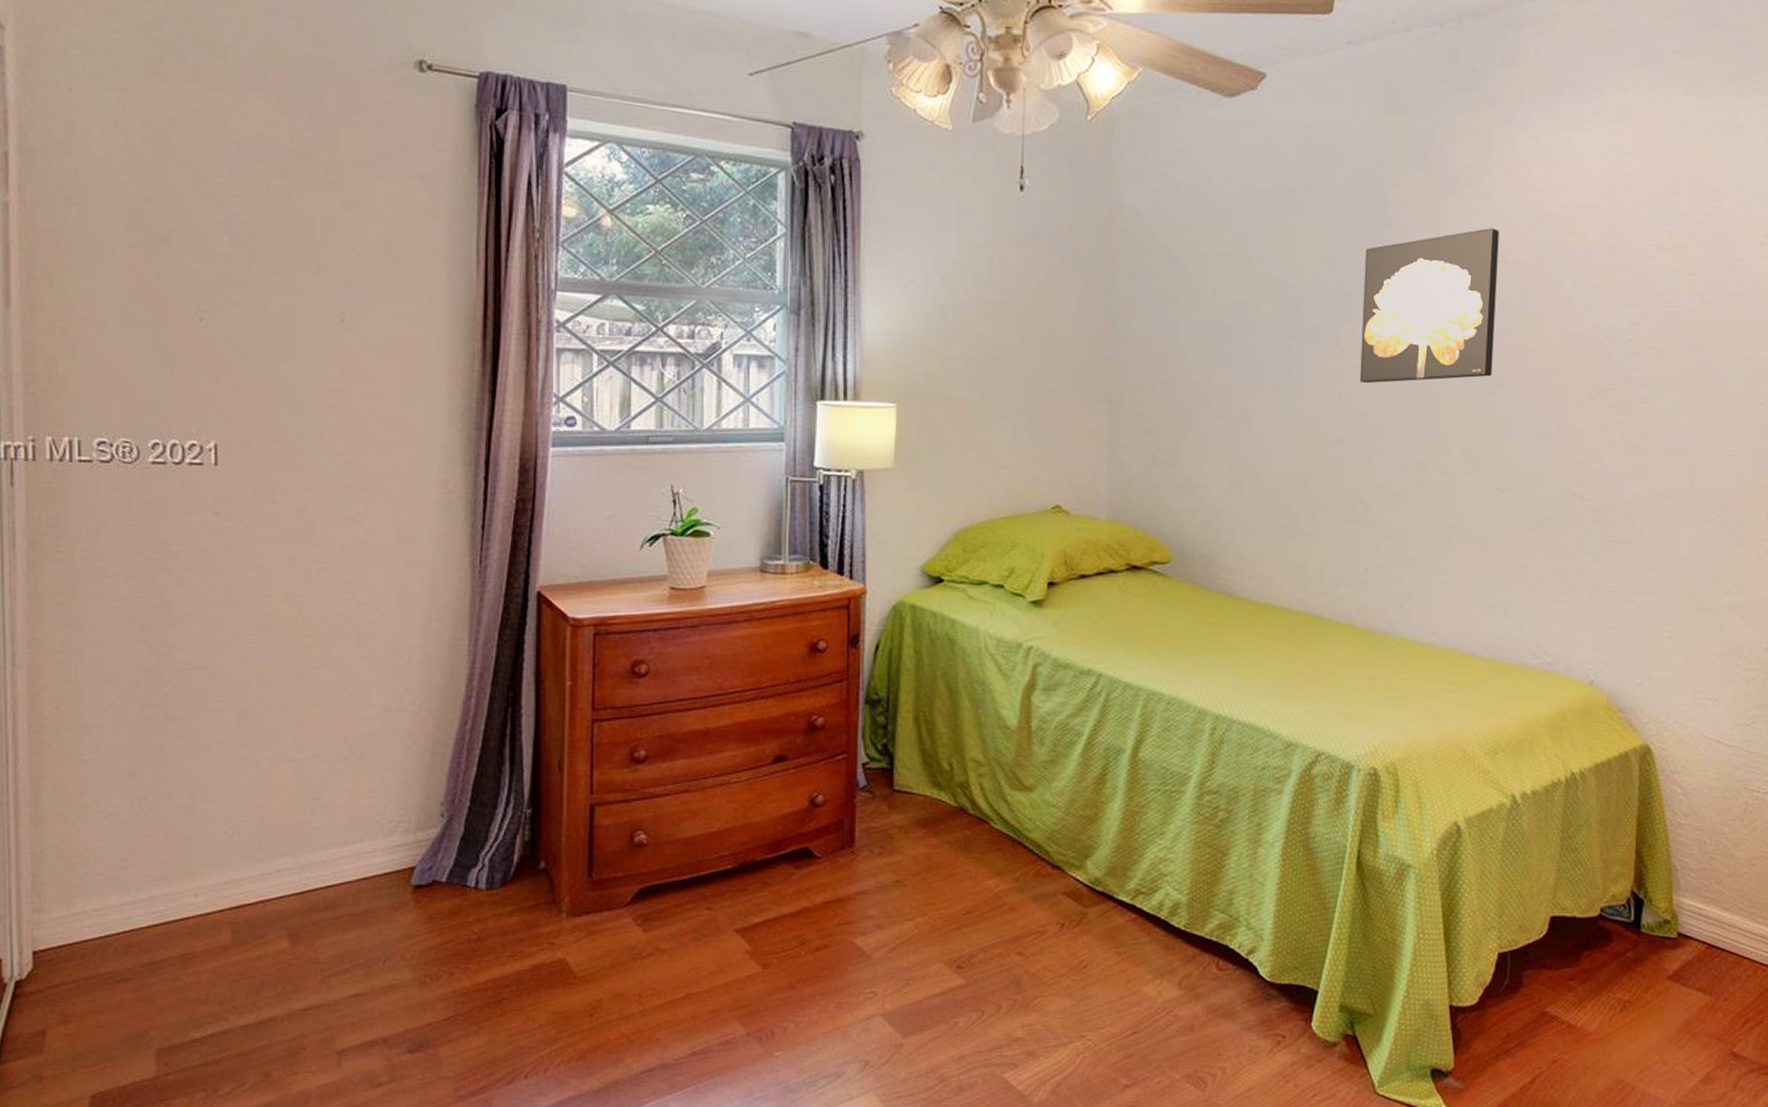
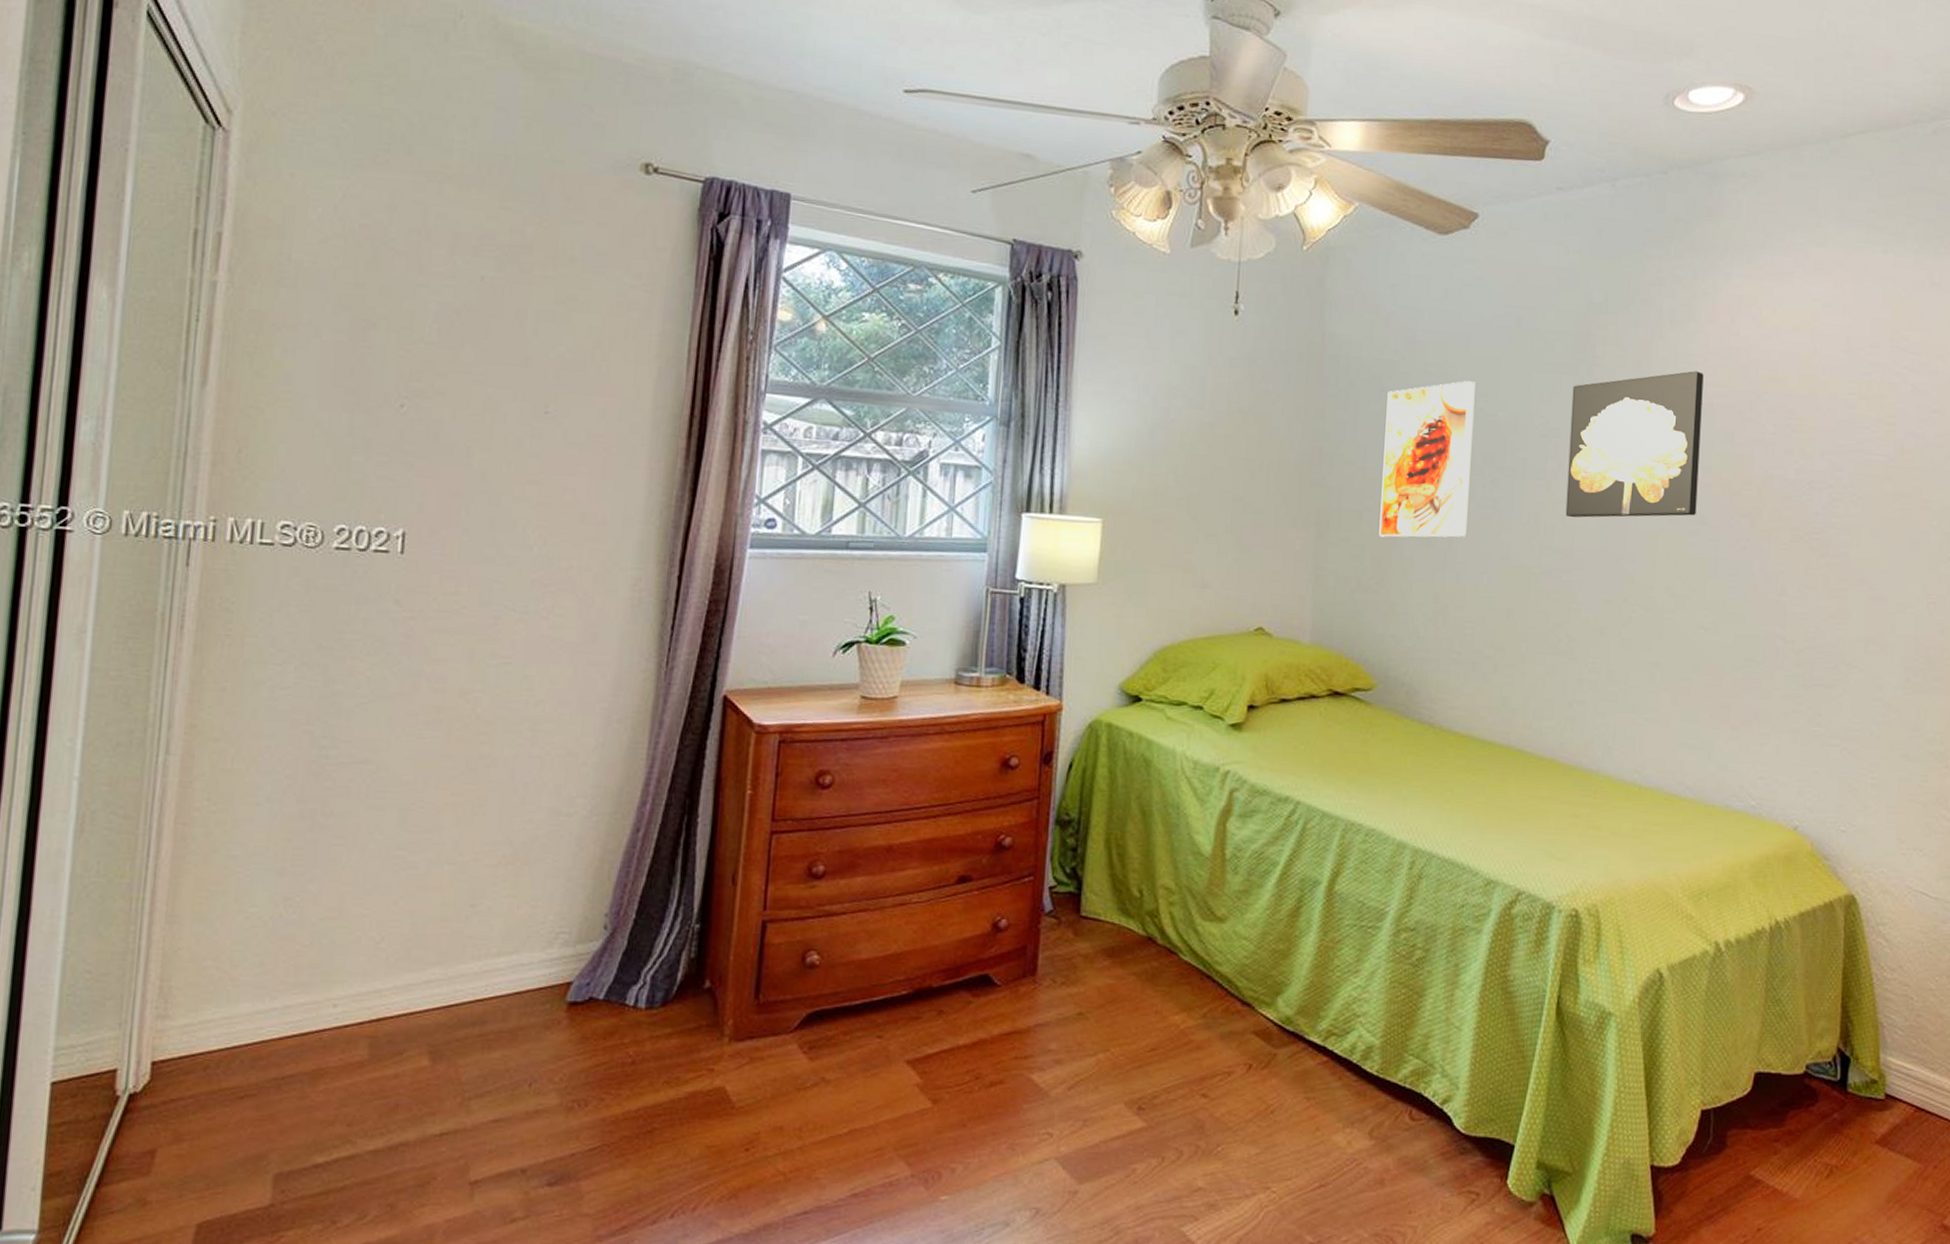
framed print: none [1172,248,1266,411] -> present [1379,381,1475,538]

